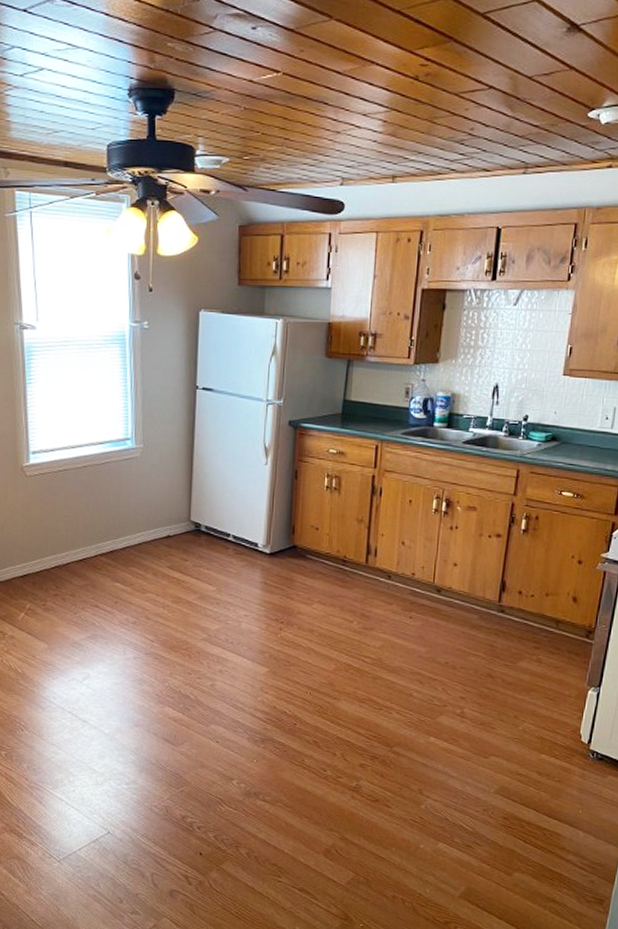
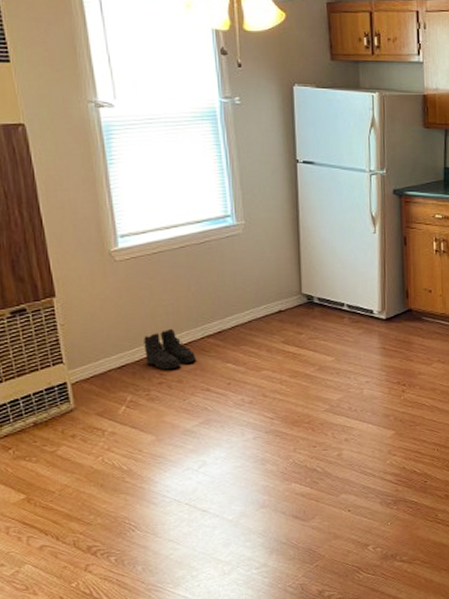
boots: none [44,543,89,583] -> present [144,328,196,370]

